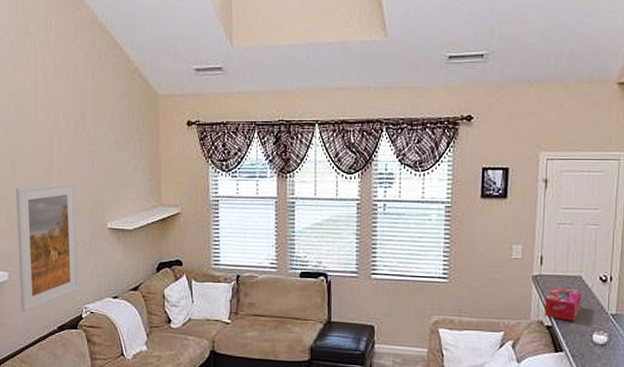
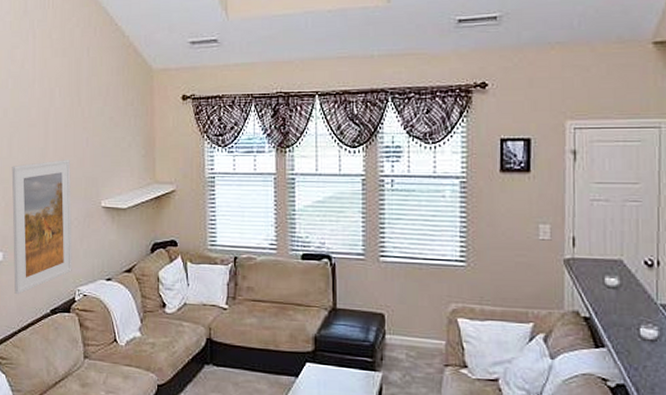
tissue box: present [544,288,582,321] -> none [580,273,624,312]

